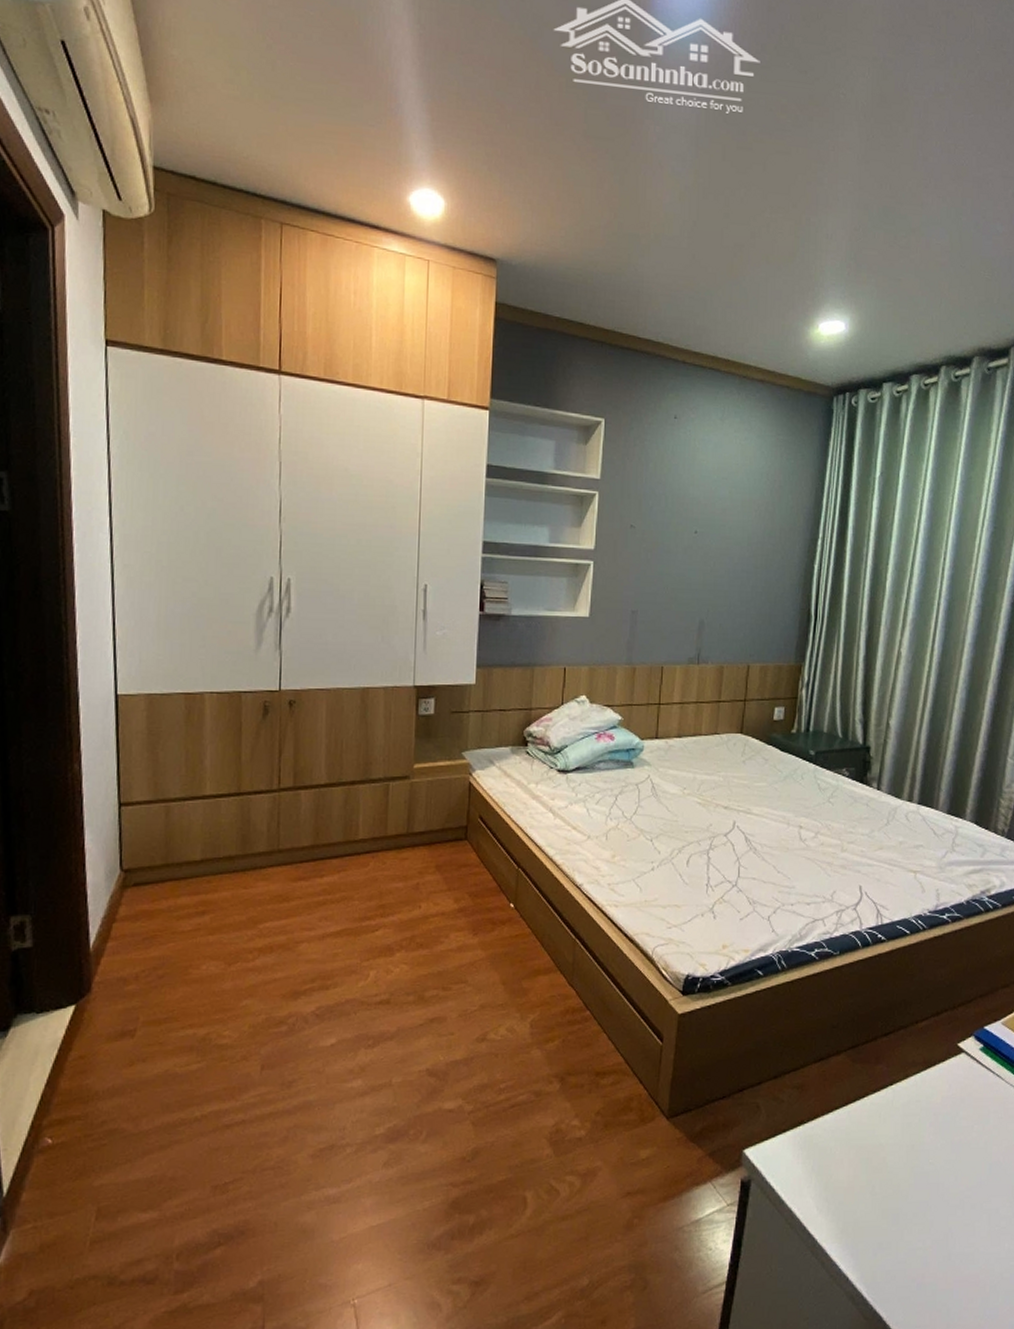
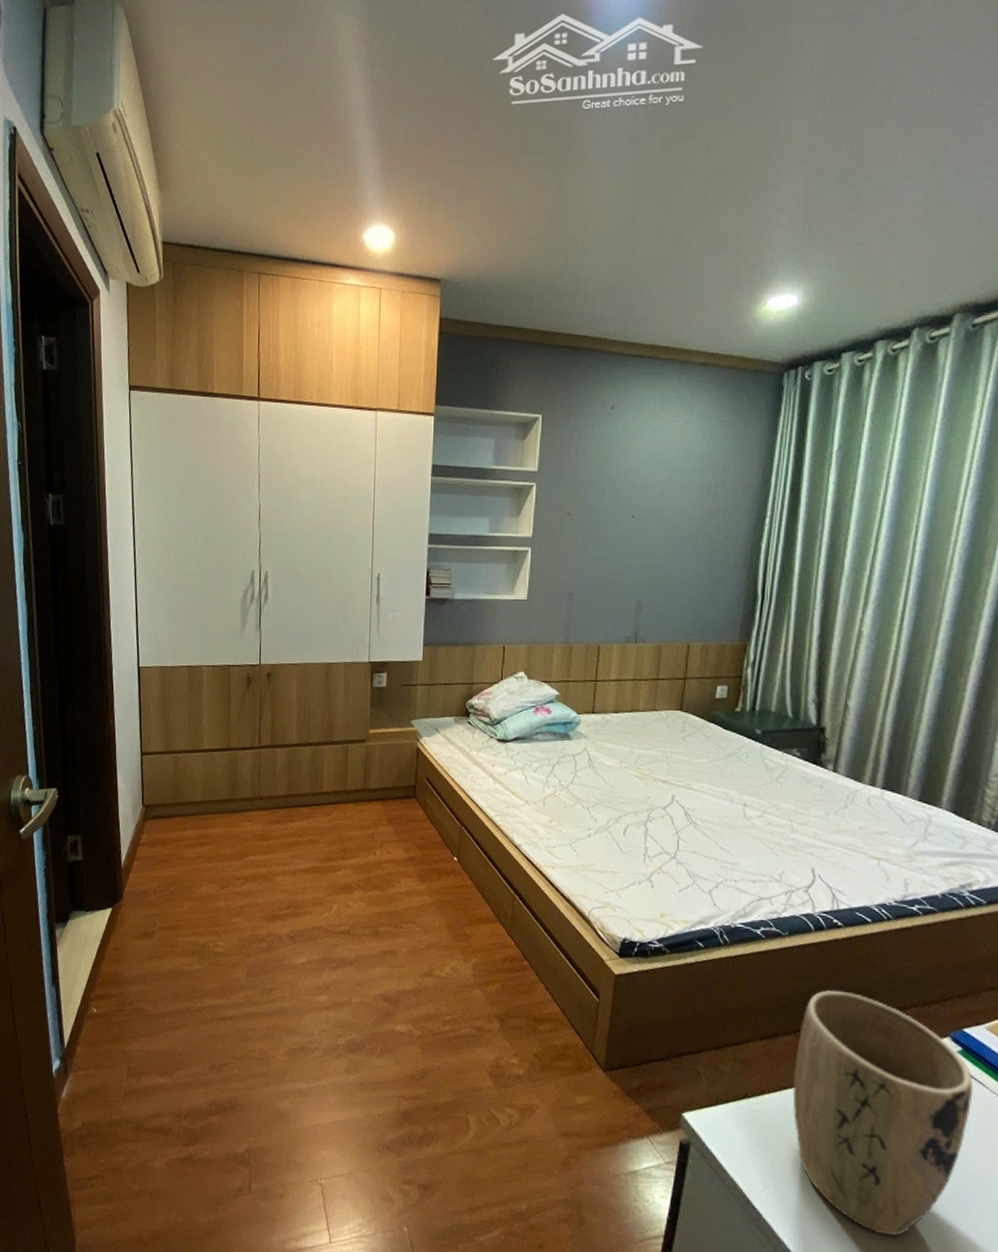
plant pot: none [843,1004,993,1237] -> present [792,990,974,1236]

